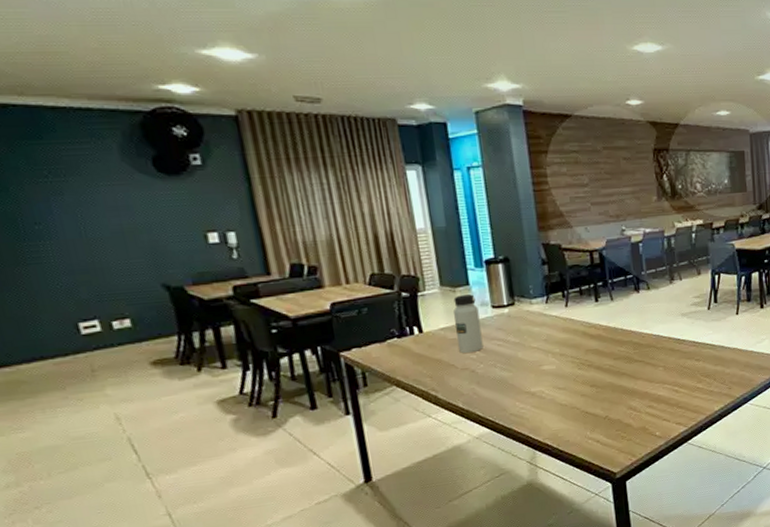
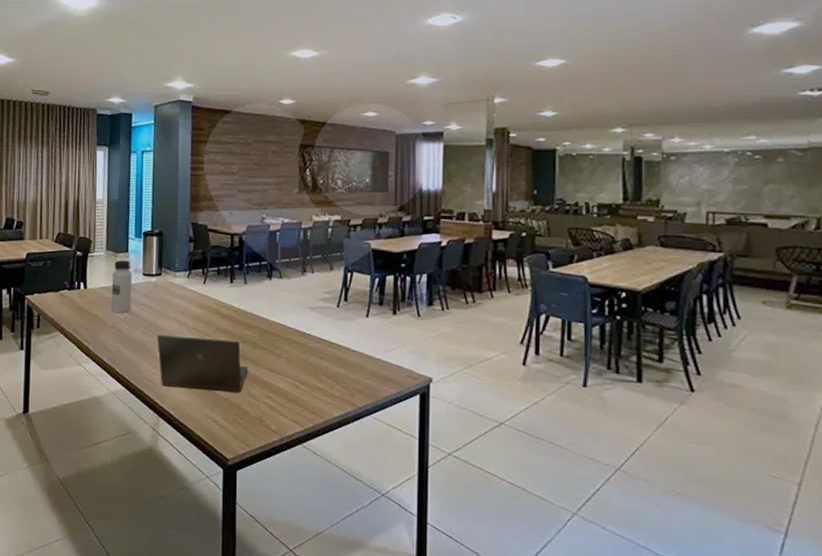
laptop: none [519,358,626,419] -> present [156,335,249,393]

